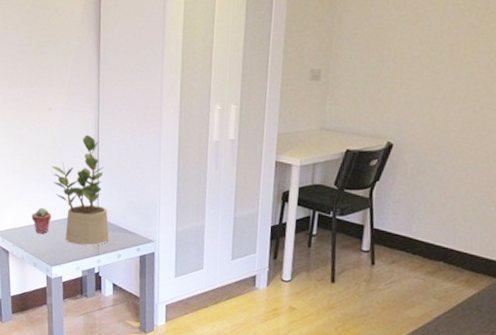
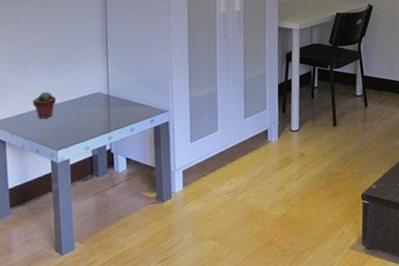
potted plant: present [51,134,109,246] -> none [55,16,121,124]

